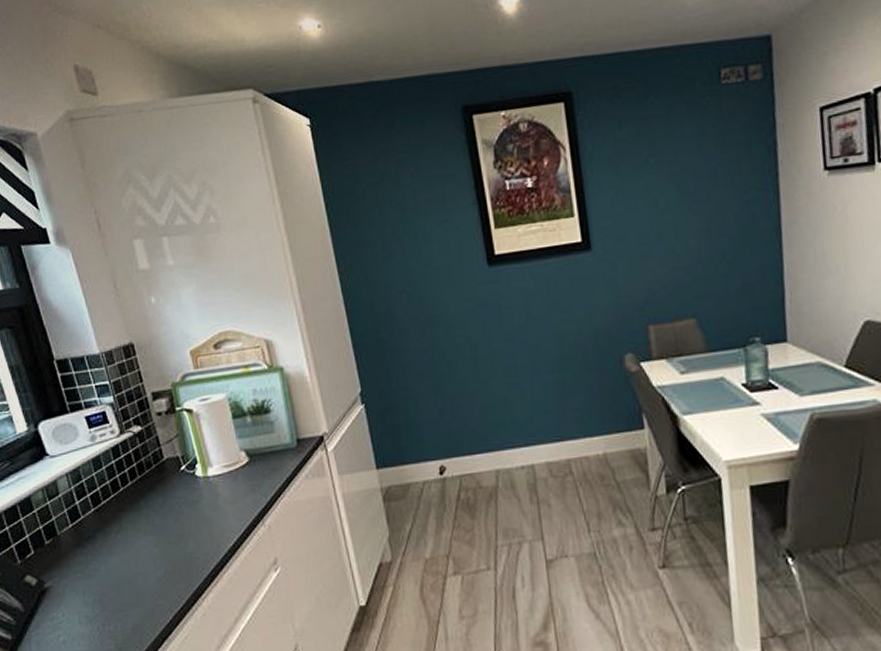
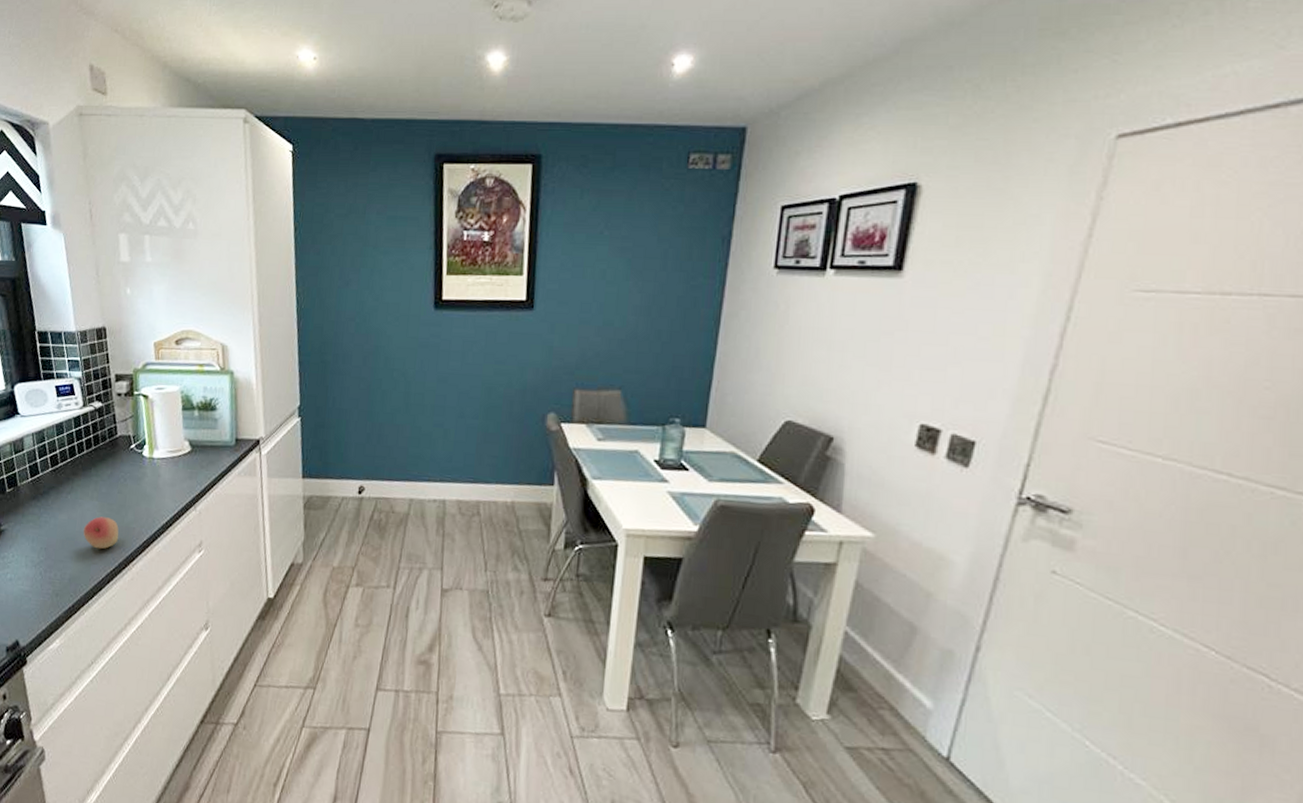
fruit: none [140,551,182,589] -> present [83,516,119,549]

